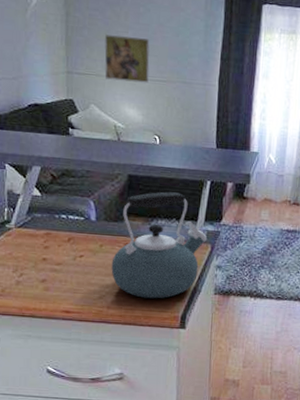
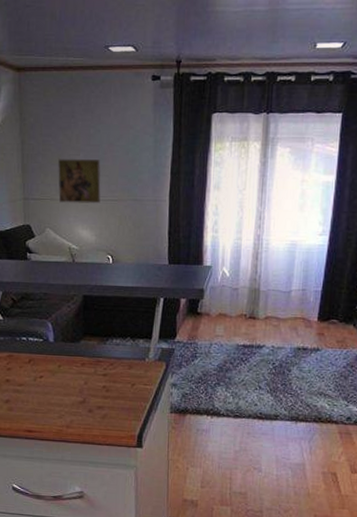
kettle: present [111,192,208,299] -> none [69,310,162,418]

